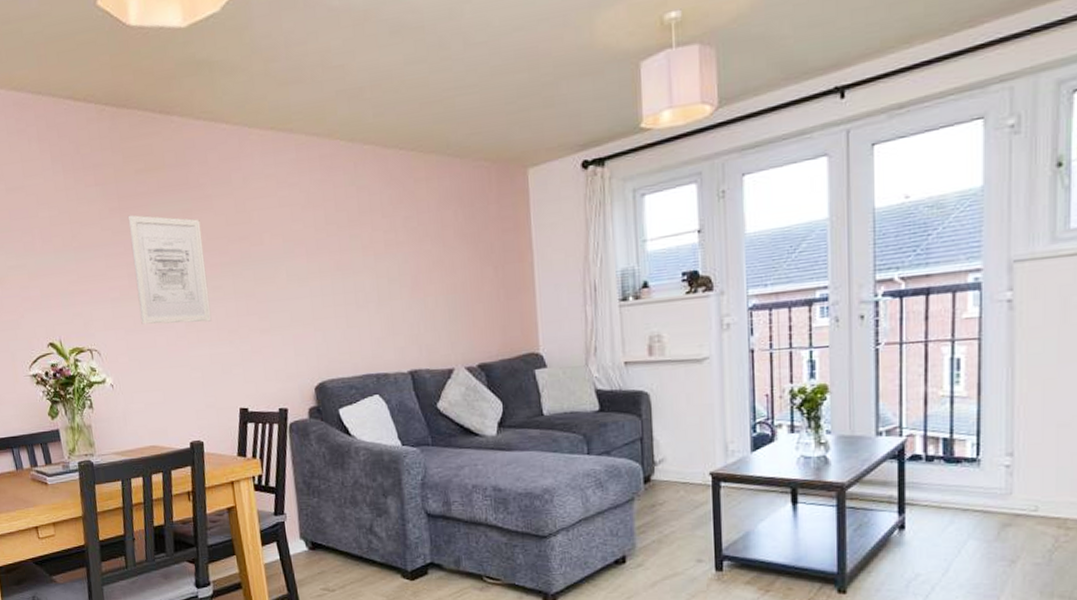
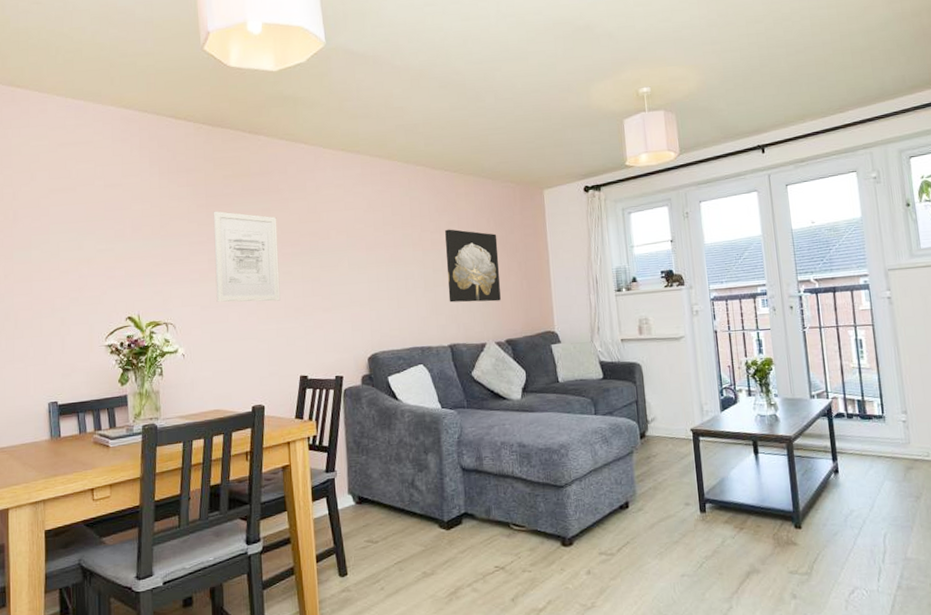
wall art: none [401,226,472,320] -> present [445,229,501,303]

